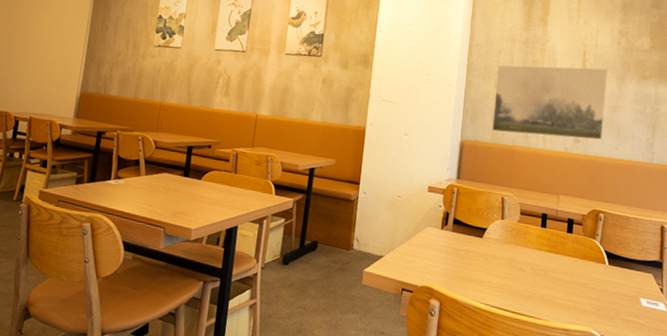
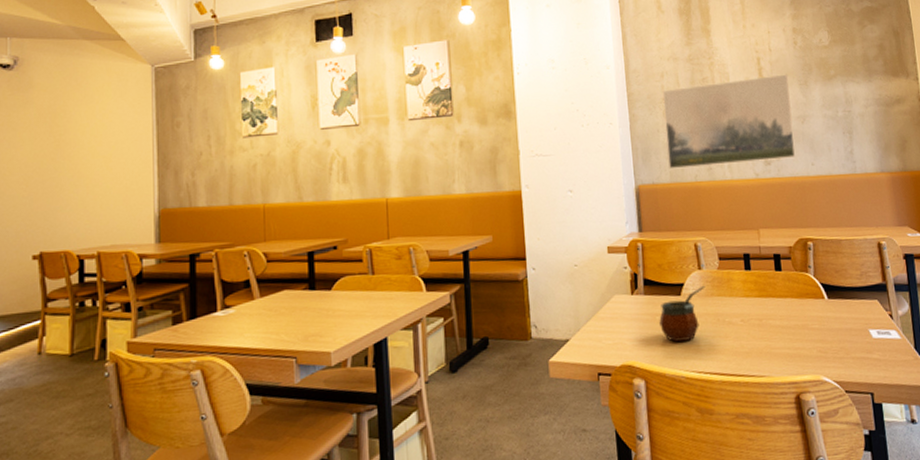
gourd: none [460,233,505,277] -> present [659,285,705,342]

